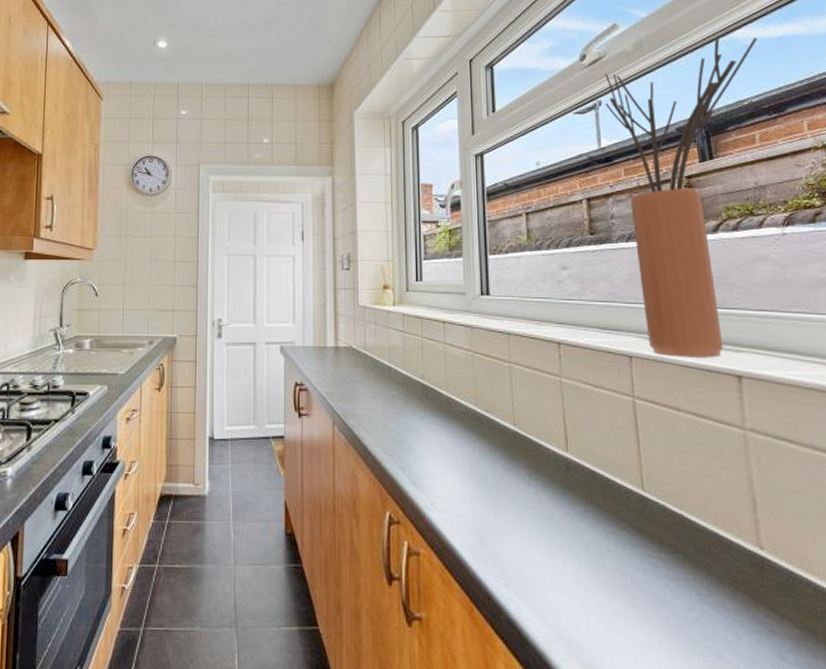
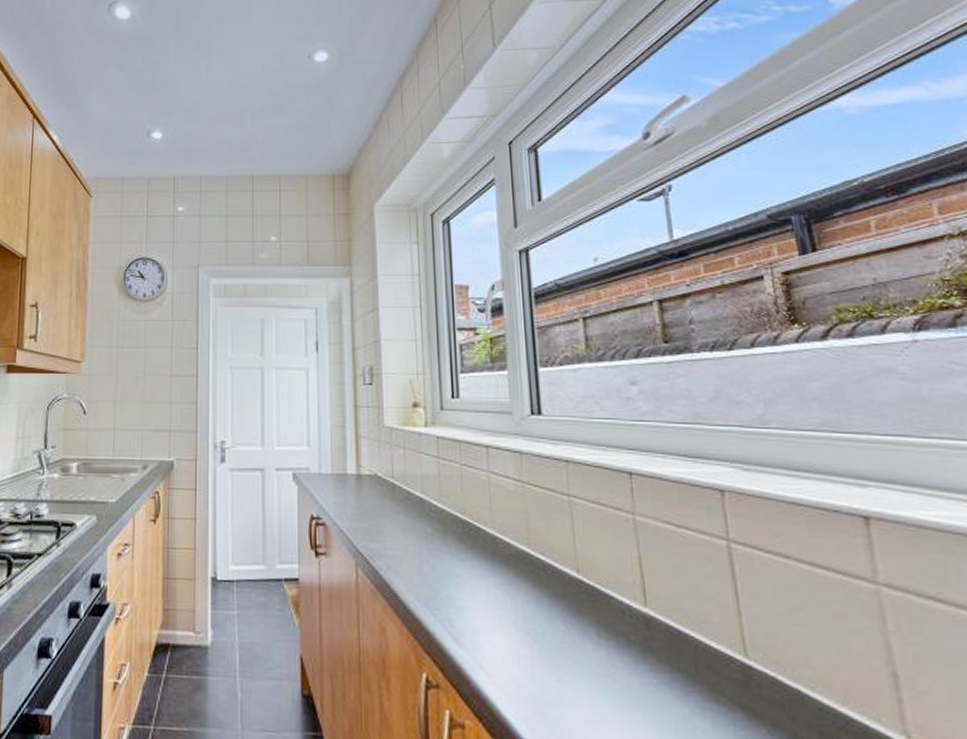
vase: present [605,38,758,358] -> none [674,106,866,493]

